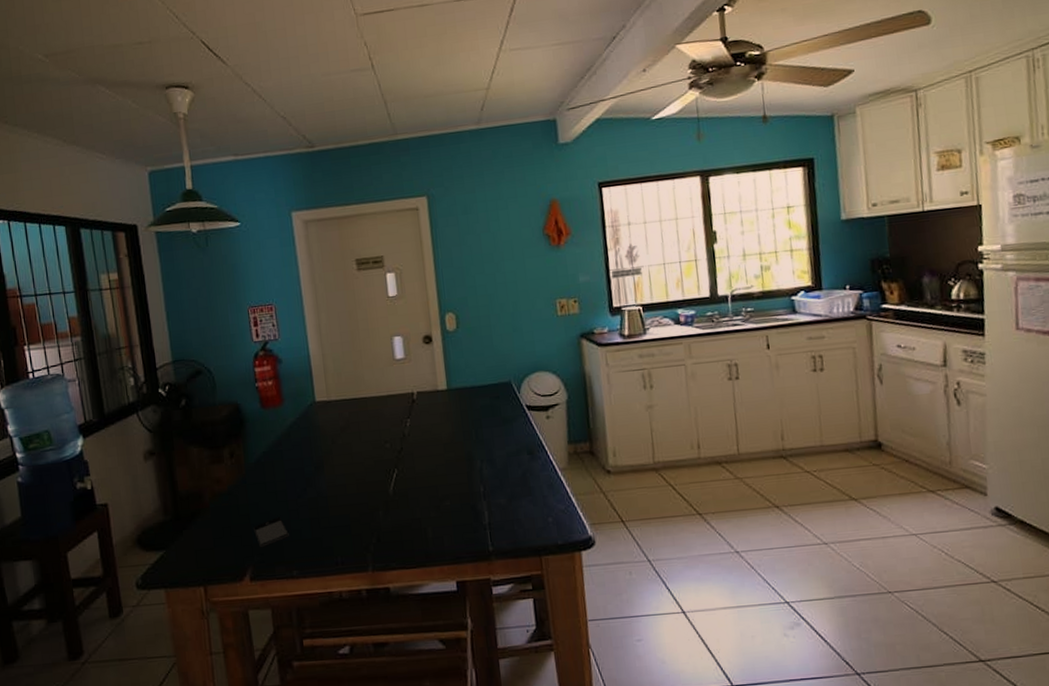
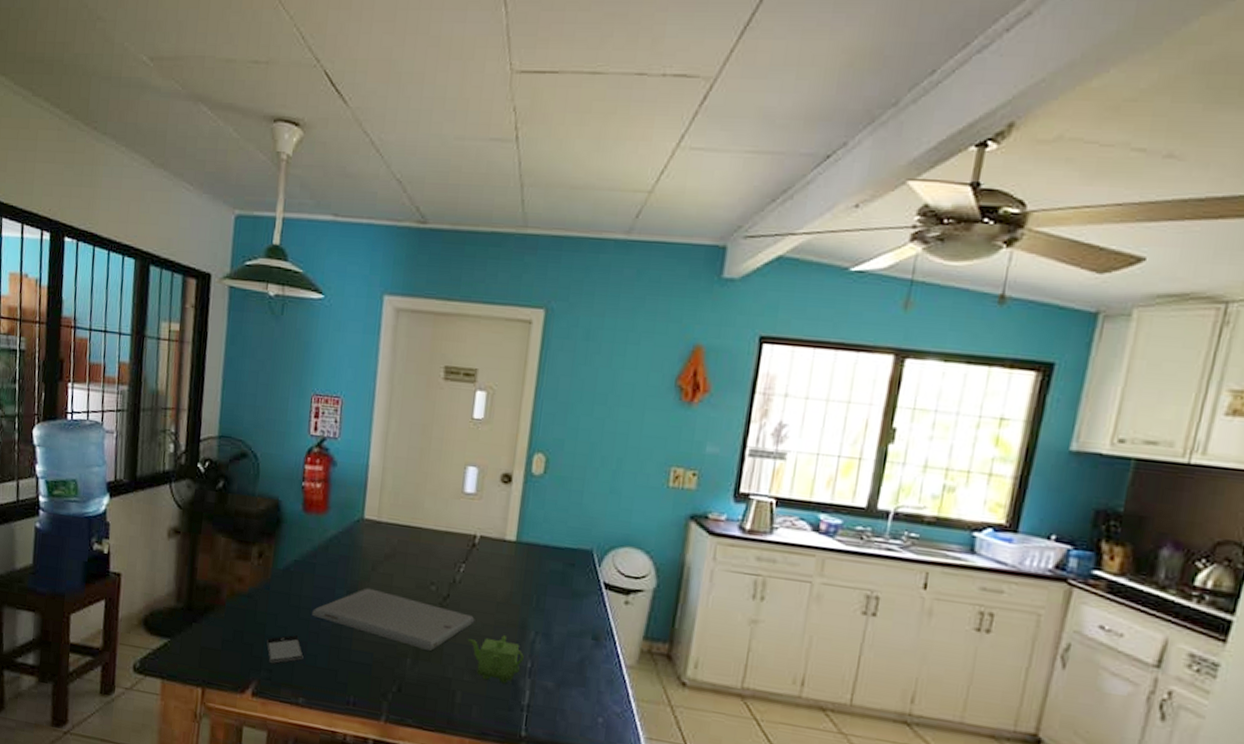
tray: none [288,459,429,501] -> present [312,588,475,652]
teapot: none [427,470,477,512] -> present [468,635,524,684]

